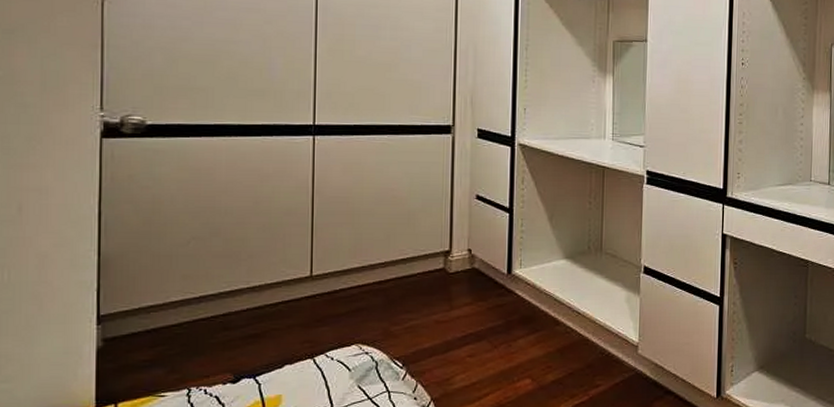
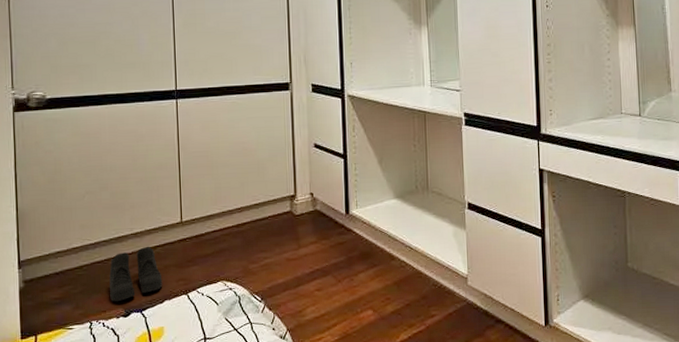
boots: none [216,302,284,366] -> present [109,246,163,302]

